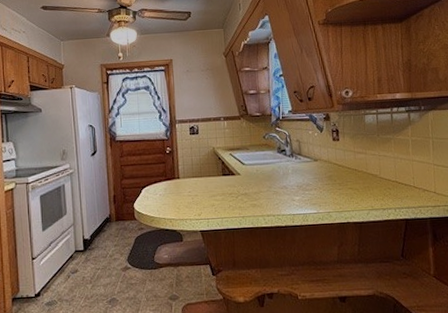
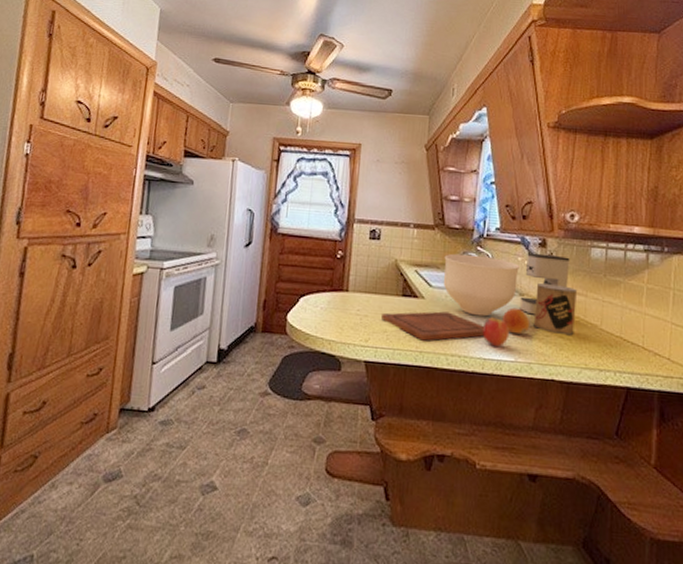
cutting board: none [209,182,291,208] -> present [382,311,485,341]
bowl: none [251,134,311,182] -> present [443,253,519,317]
fruit: none [288,181,311,203] -> present [482,317,510,346]
fruit: none [302,171,326,192] -> present [501,307,531,335]
coffee maker: none [314,125,351,175] -> present [519,252,570,315]
tin can: none [326,148,360,187] -> present [533,283,578,336]

